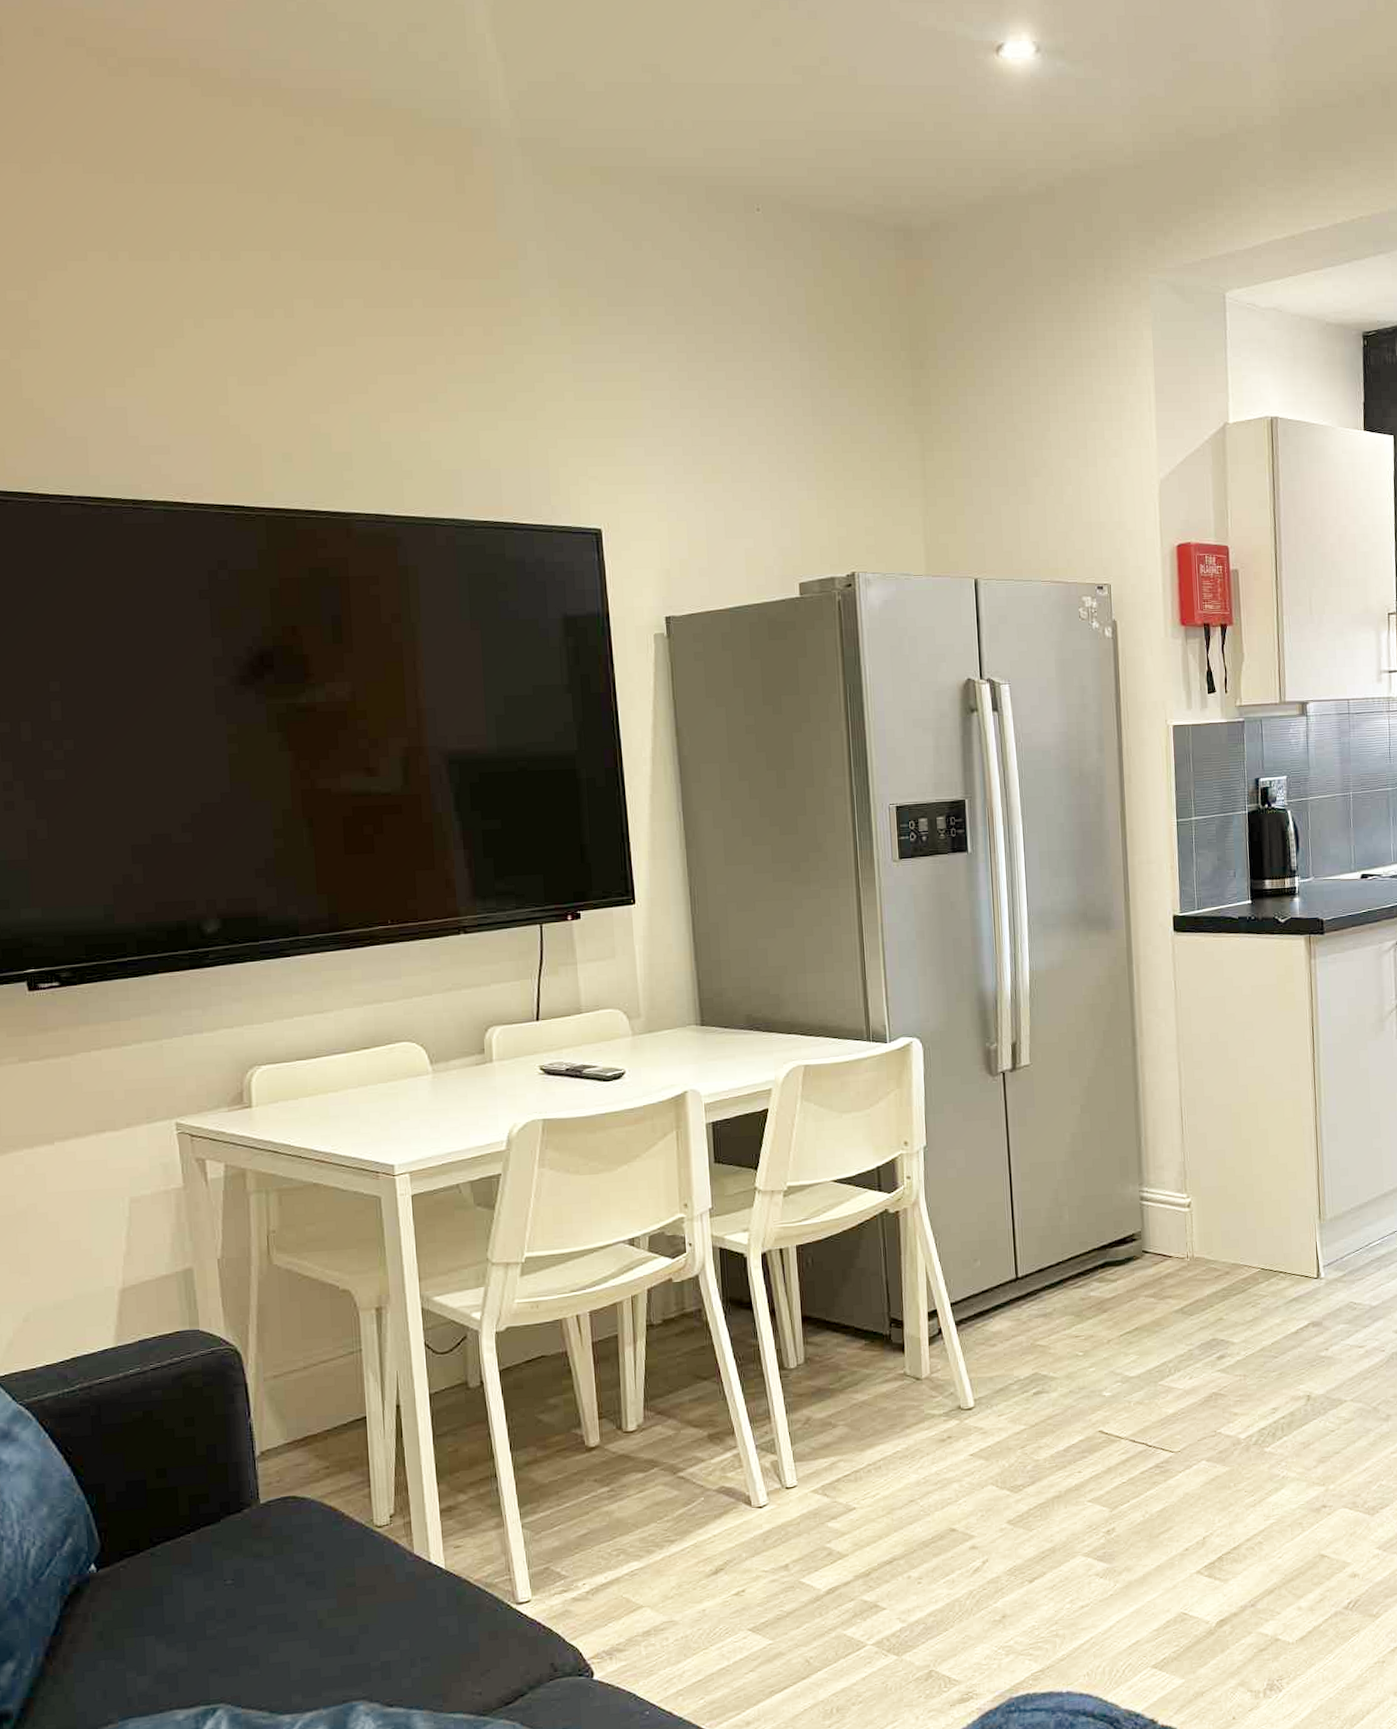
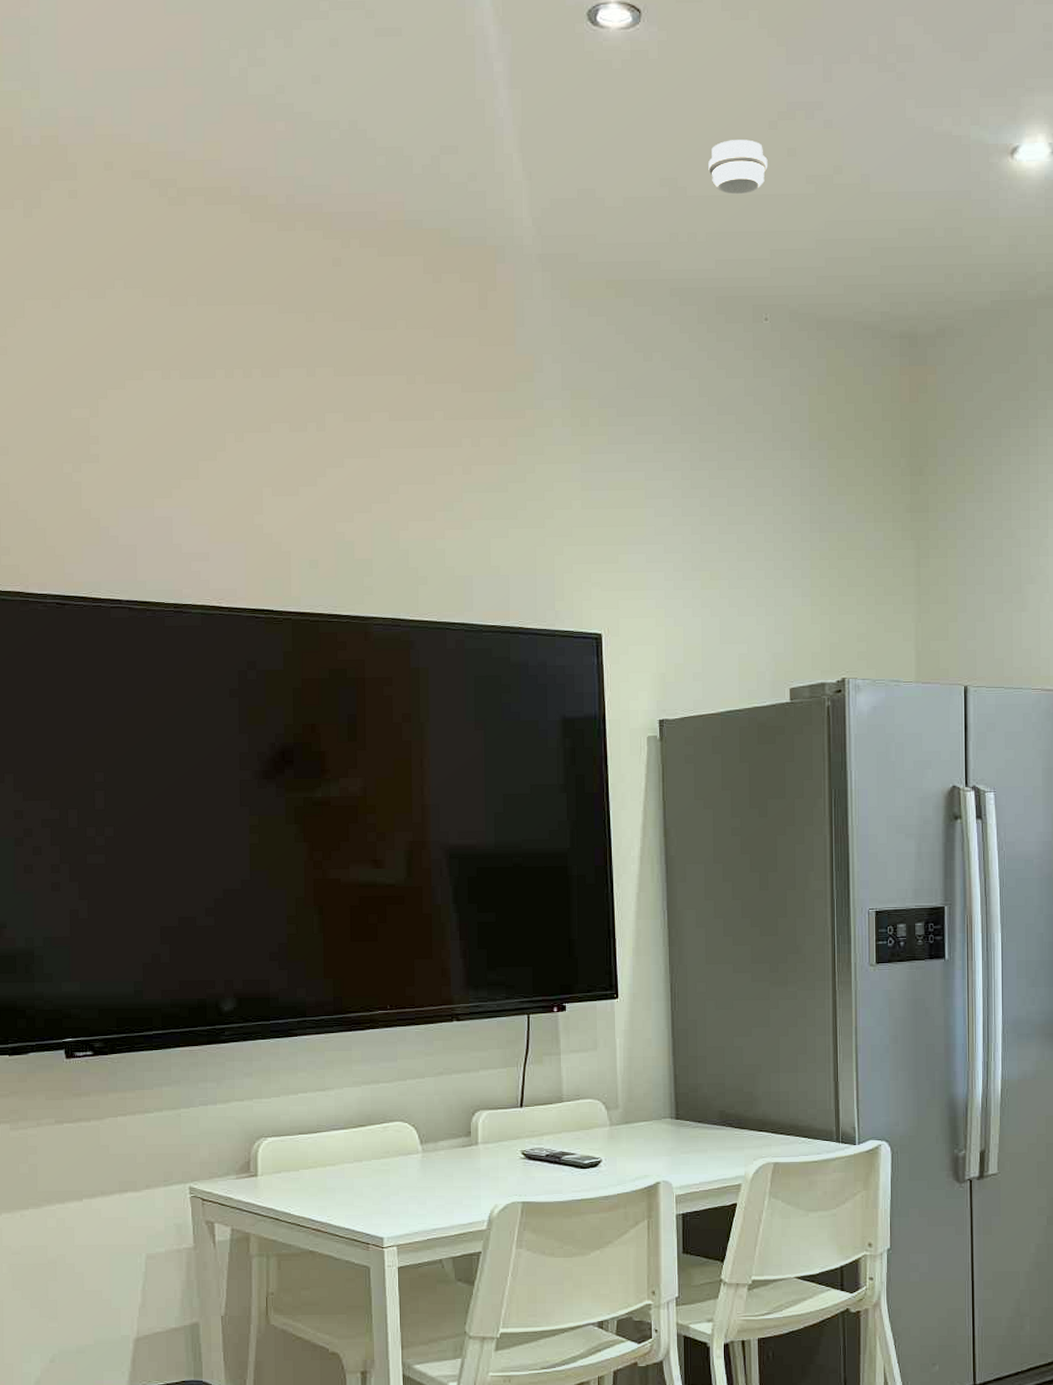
smoke detector: none [691,27,753,83] -> present [708,139,768,195]

